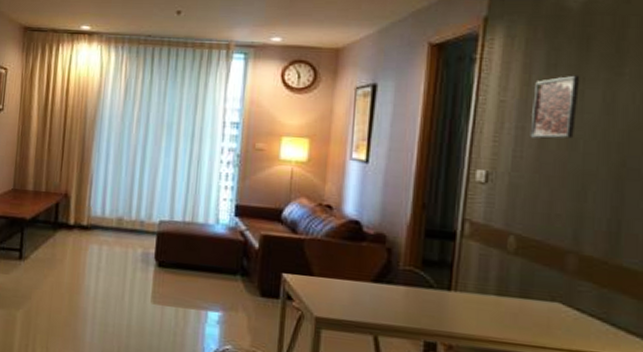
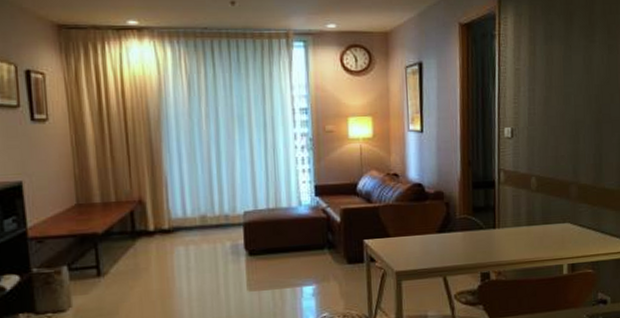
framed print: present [530,75,580,139] -> none [538,44,568,97]

